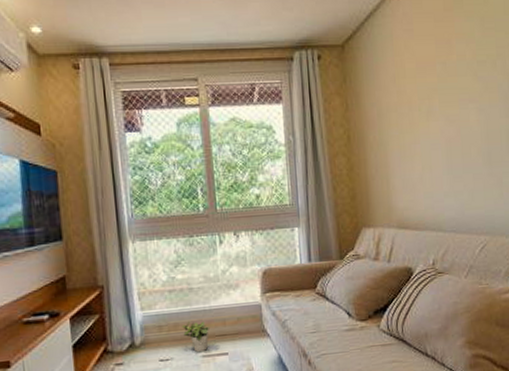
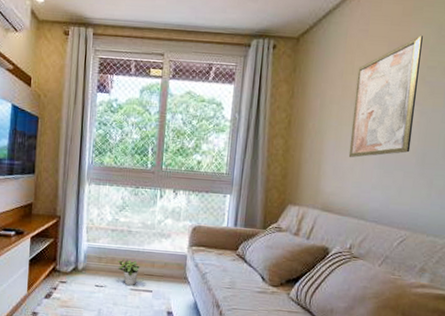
wall art: none [409,30,475,166] -> present [348,36,423,158]

